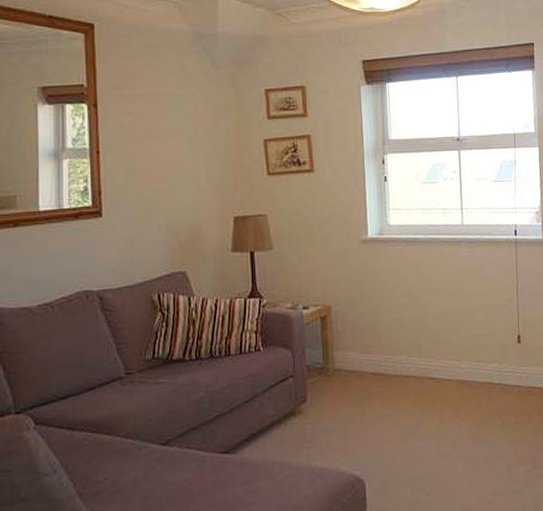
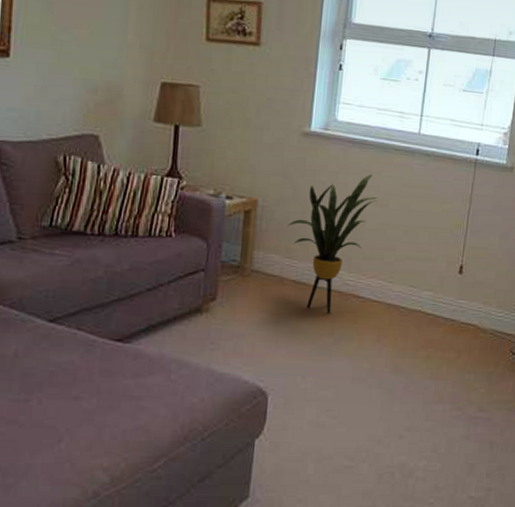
house plant: none [360,267,436,398] -> present [287,174,378,314]

